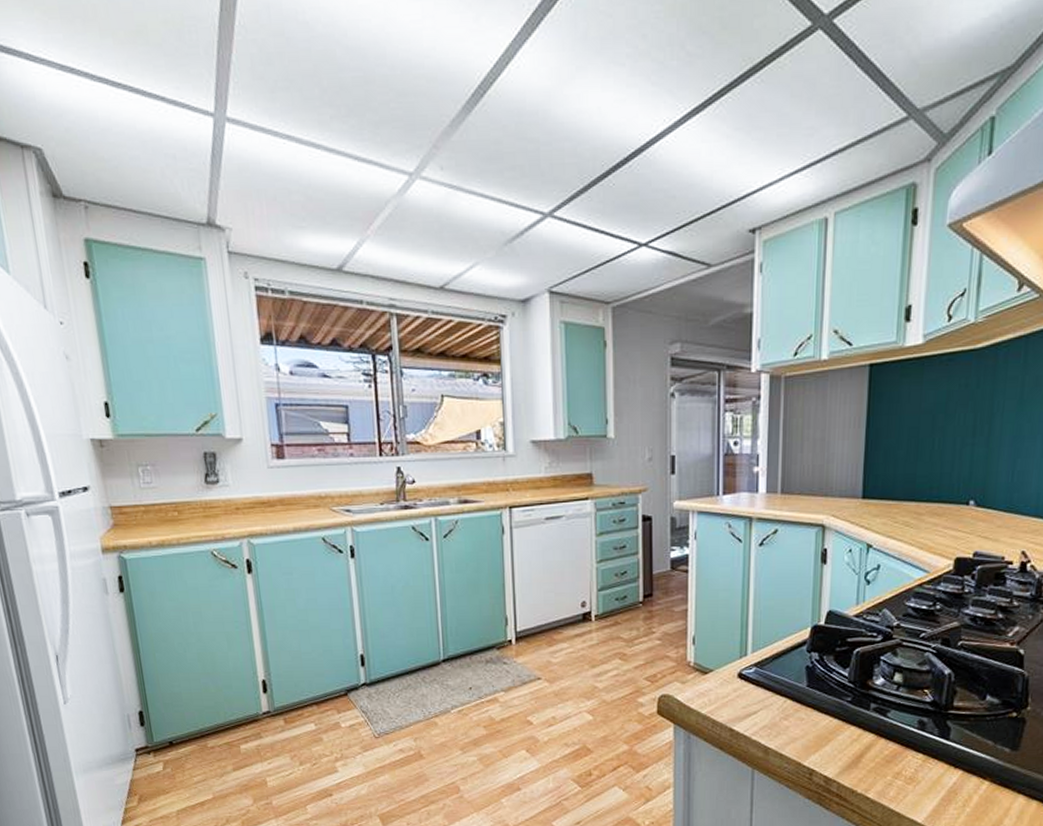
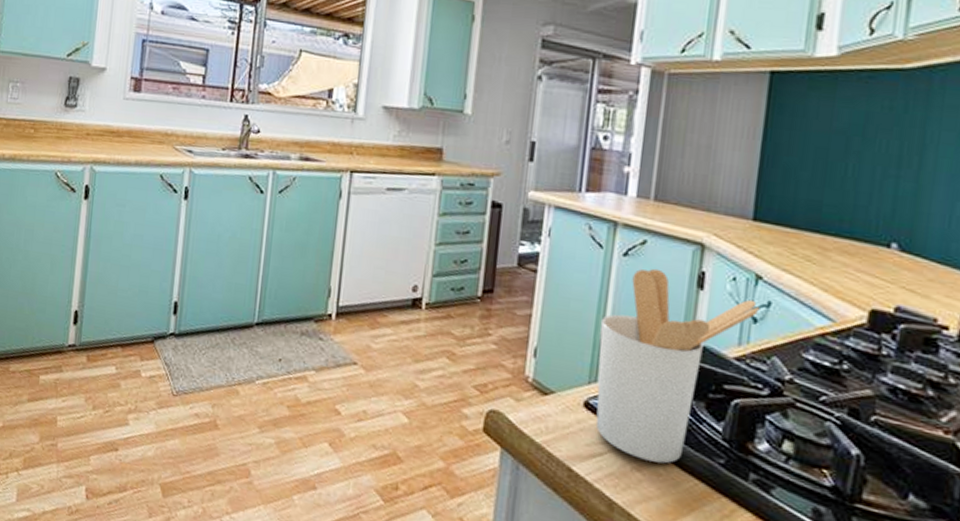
utensil holder: none [745,552,872,710] -> present [595,268,760,464]

